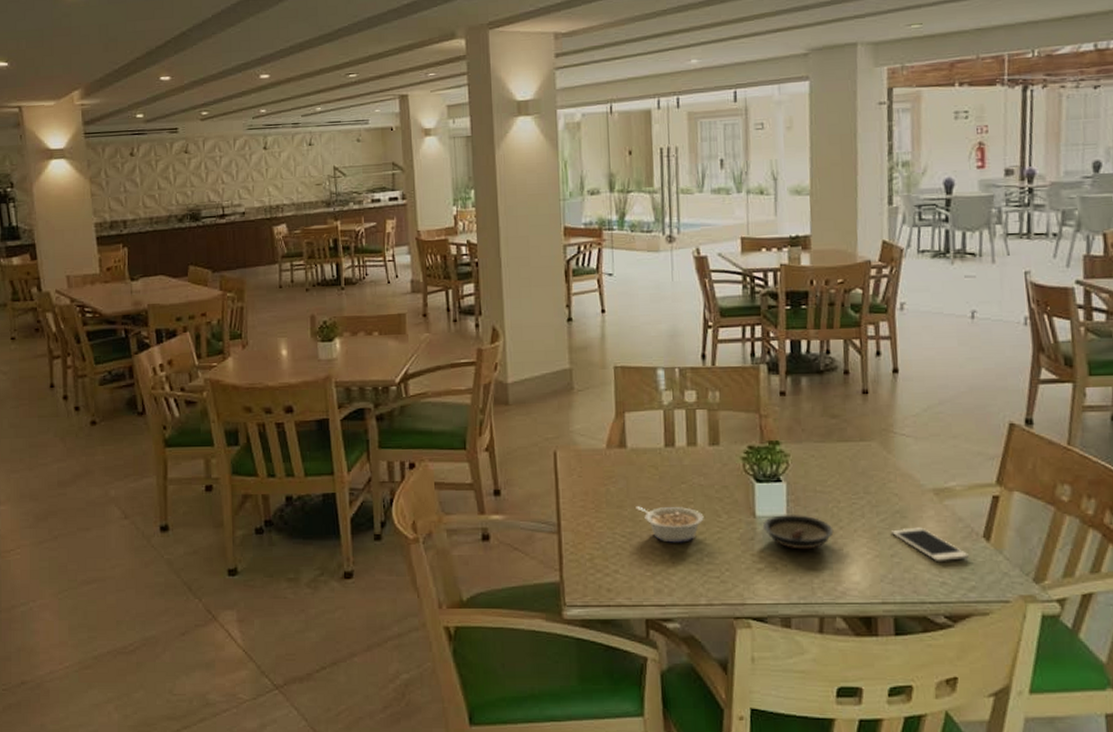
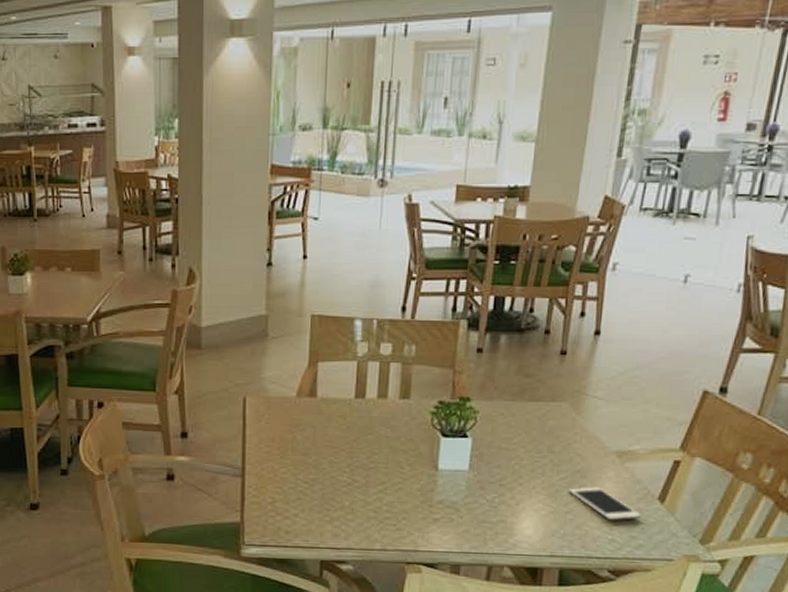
legume: present [636,506,704,543] -> none [320,454,387,491]
saucer: present [763,514,834,550] -> none [444,468,513,503]

